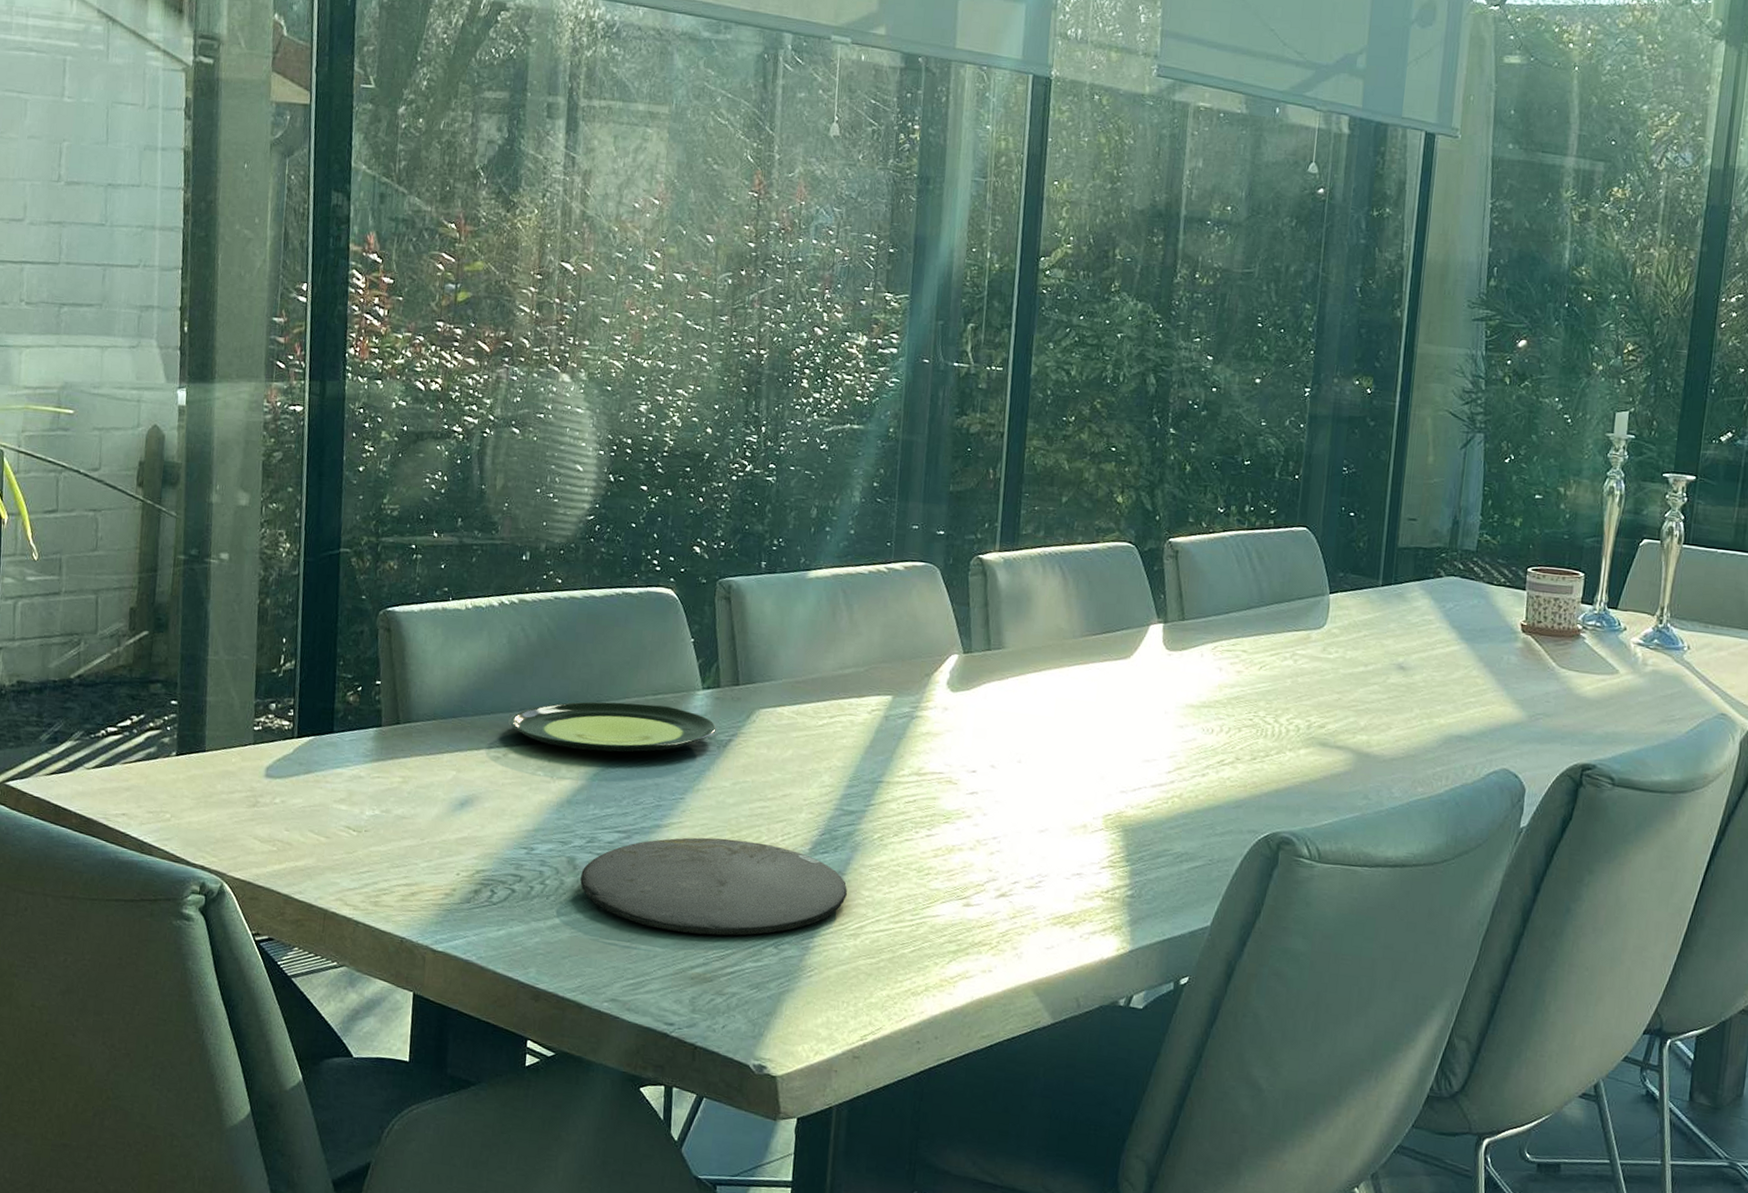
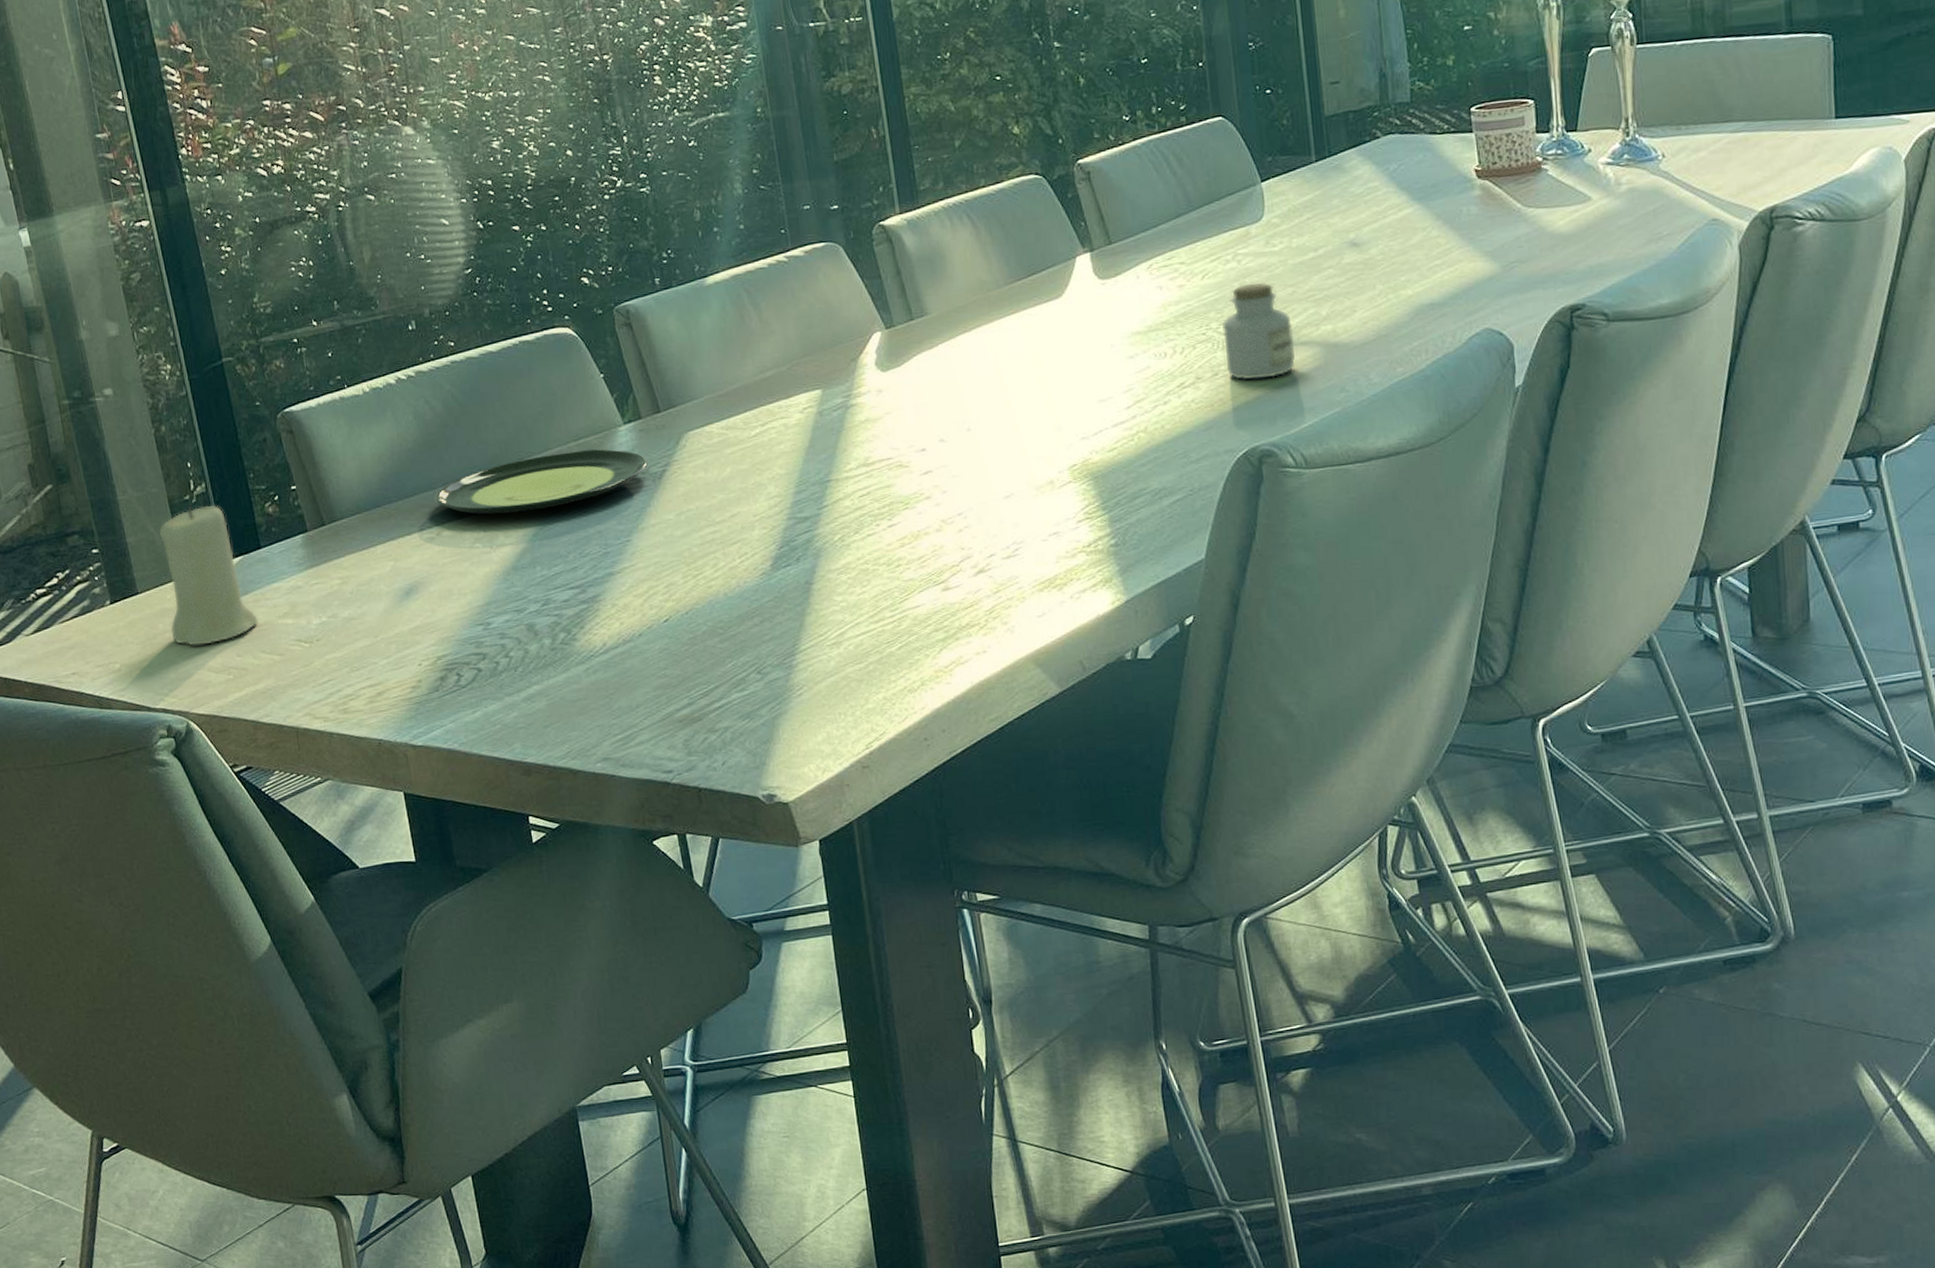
candle: none [227,677,315,814] -> present [159,504,259,646]
plate: present [580,837,848,936] -> none [543,569,820,678]
jar: none [1266,682,1332,773] -> present [1222,282,1296,381]

